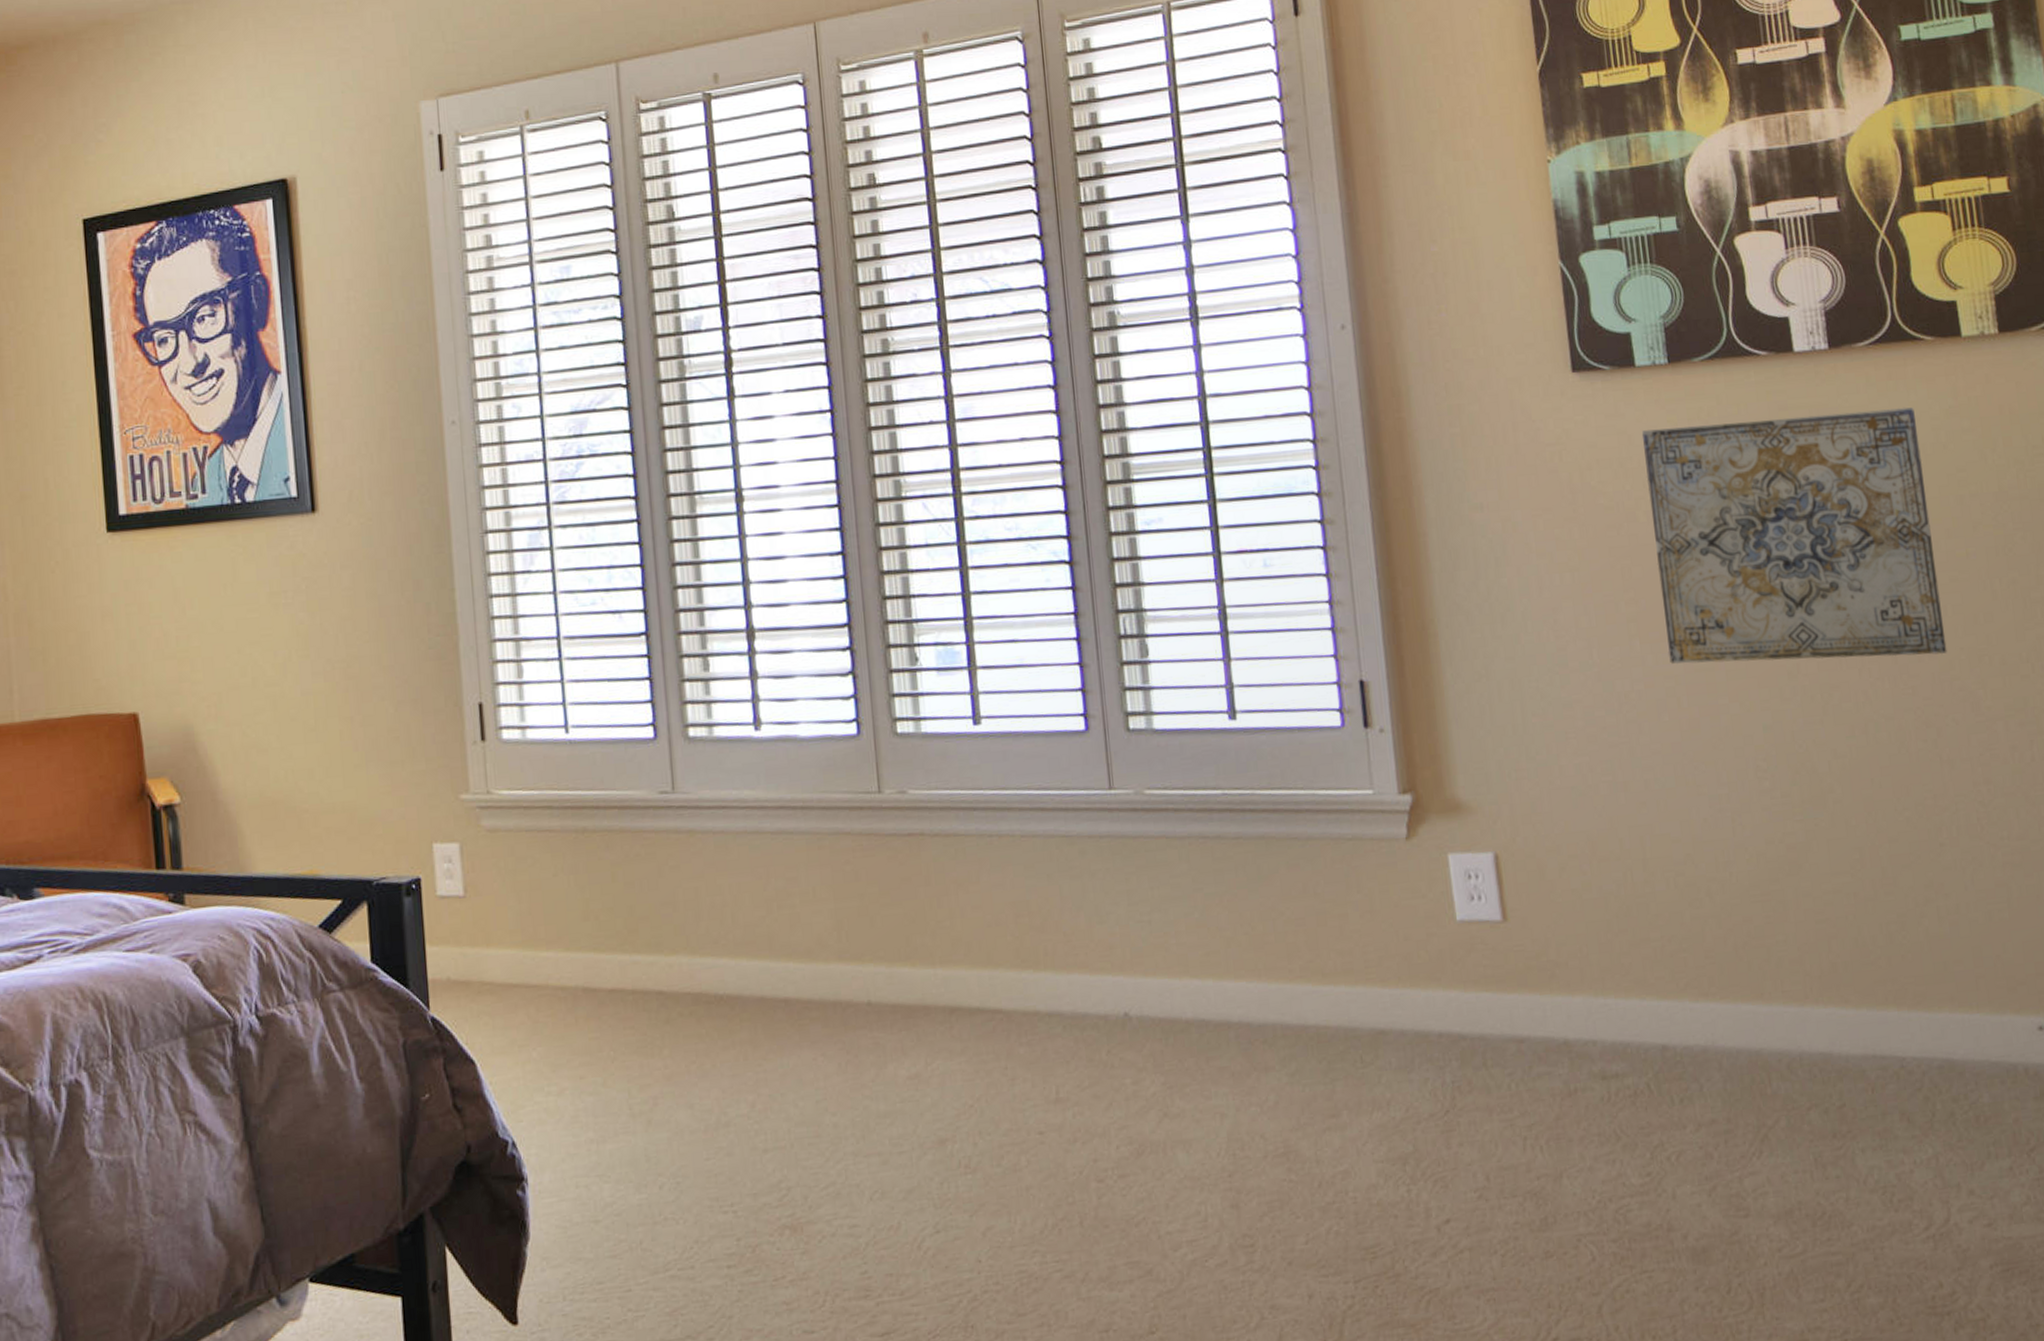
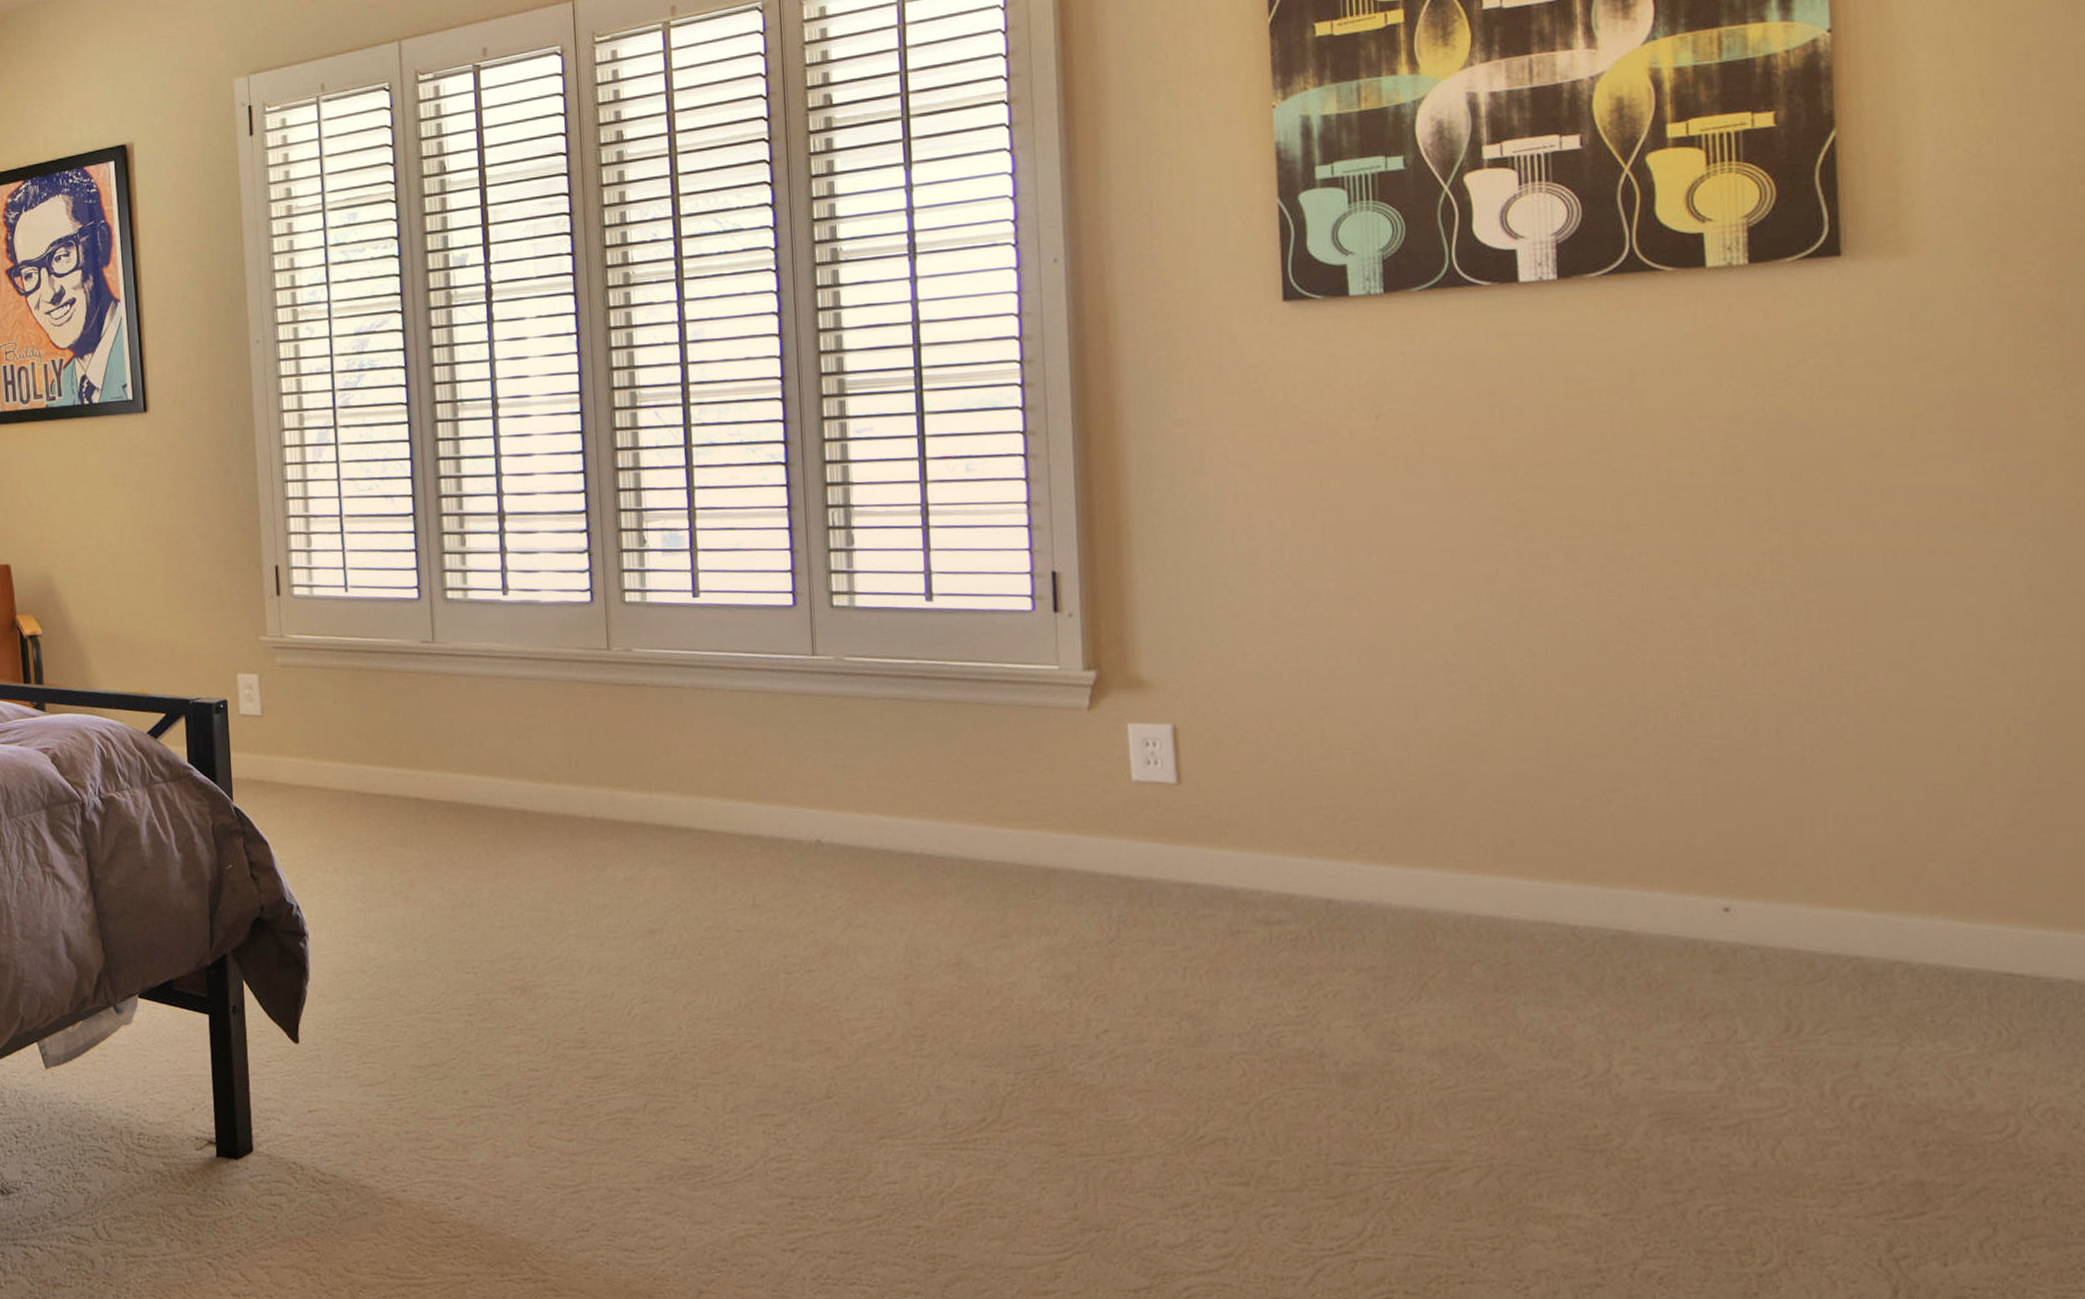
wall art: present [1641,407,1947,665] -> none [1350,334,1660,567]

